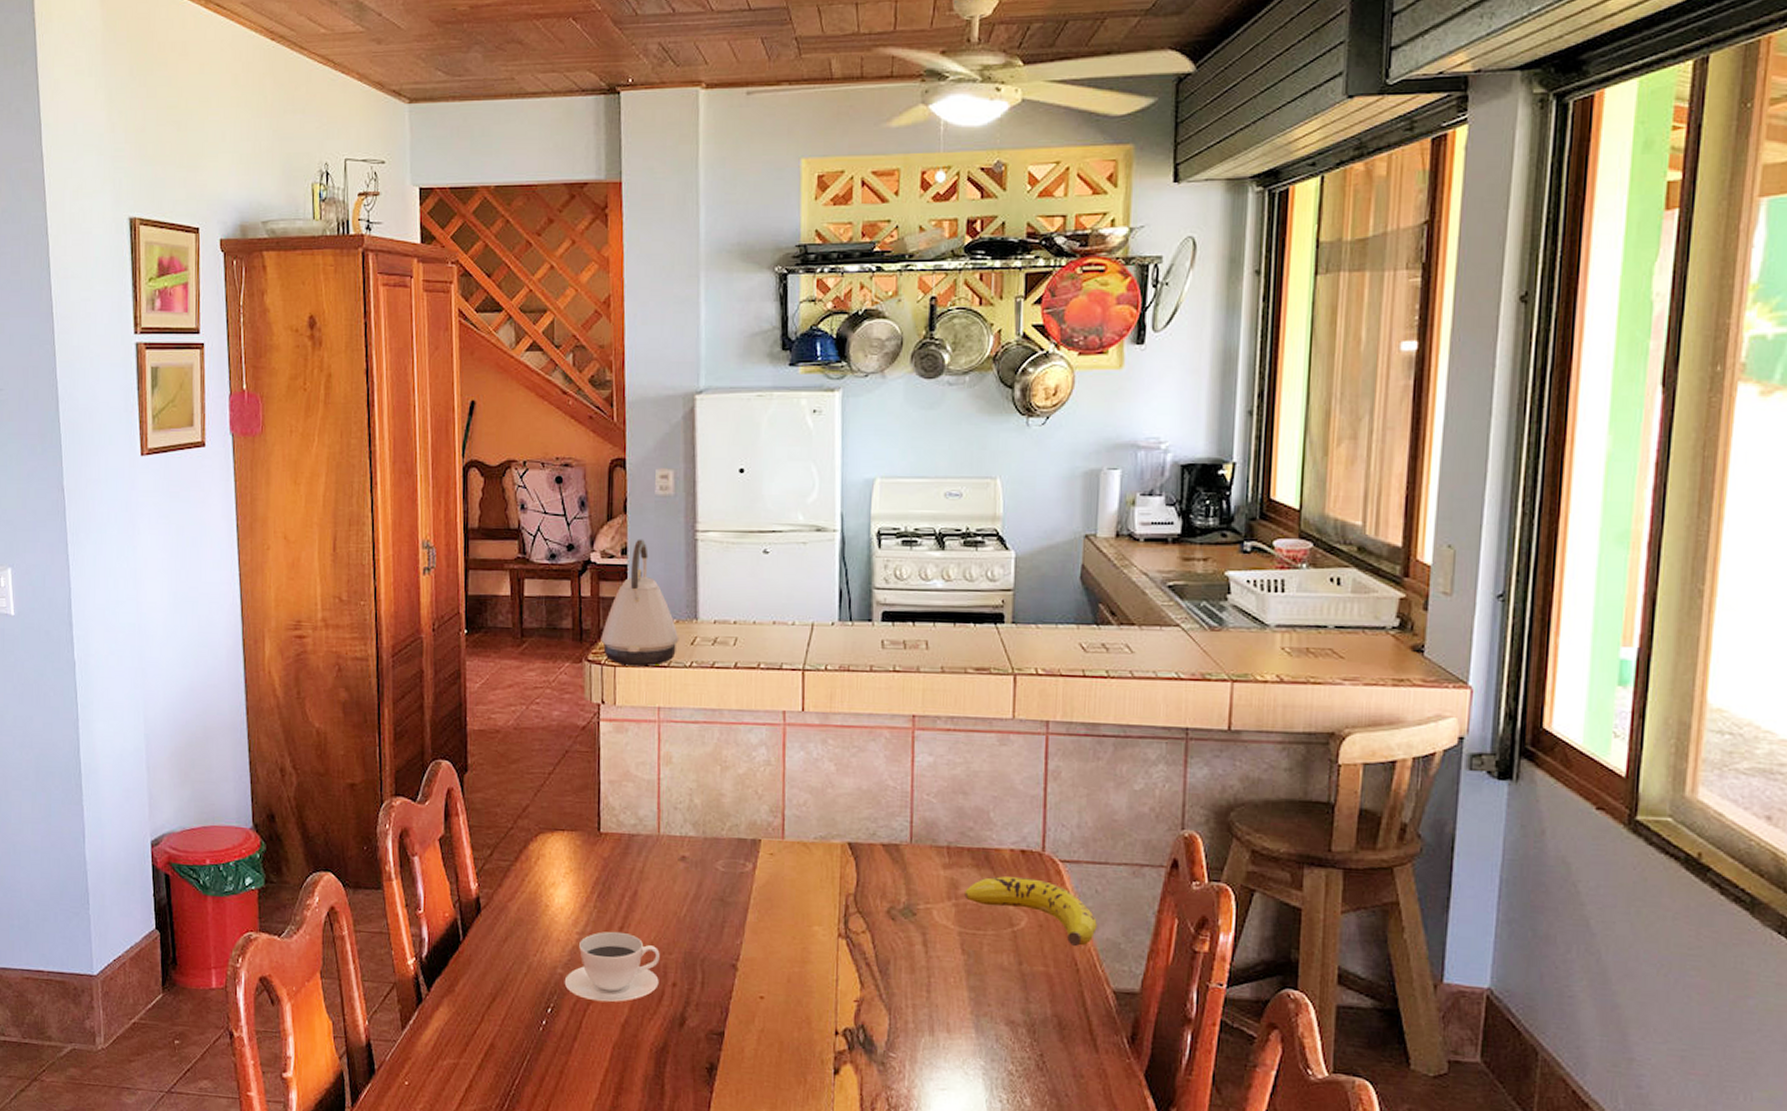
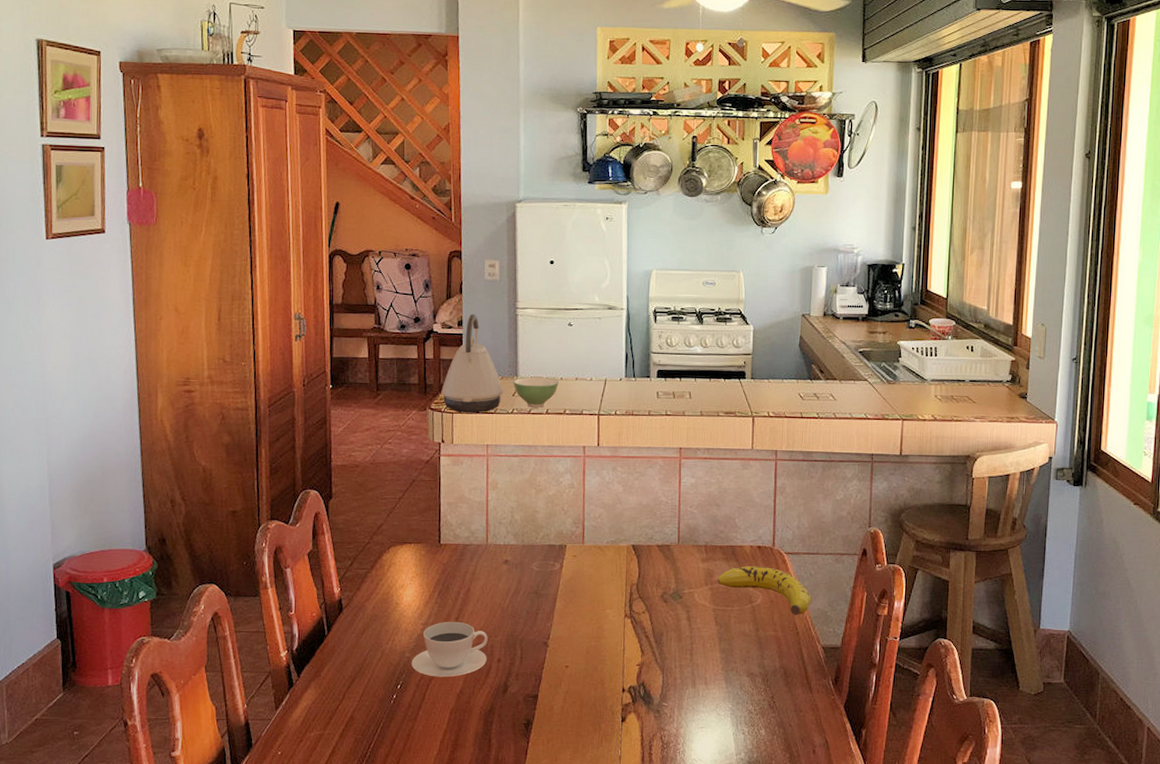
bowl: none [691,619,751,660] -> present [513,376,559,408]

